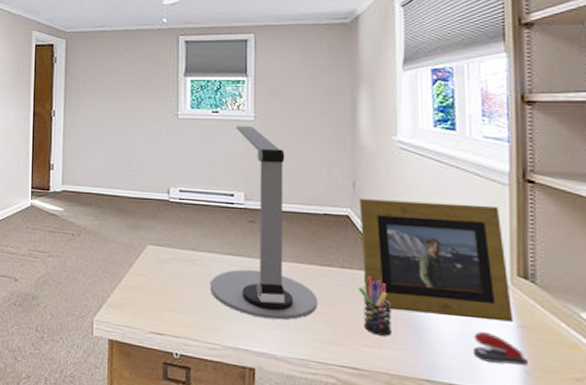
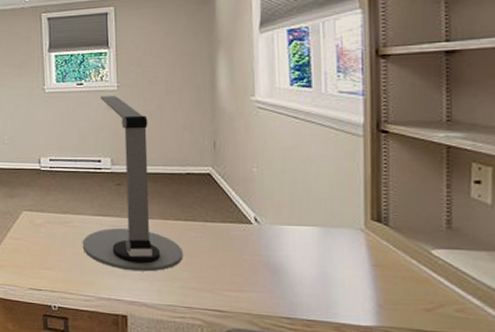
pen holder: present [358,275,393,336] -> none [221,227,253,281]
picture frame: present [359,199,514,322] -> none [220,156,368,262]
stapler: present [472,332,528,366] -> none [329,273,380,300]

